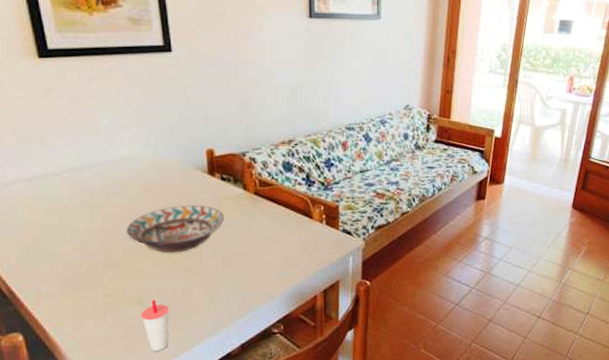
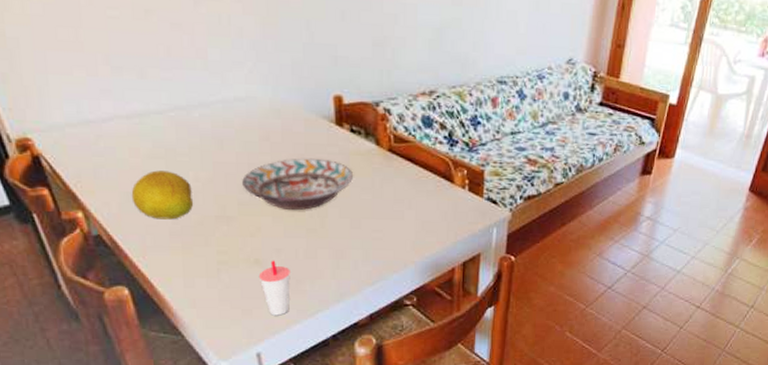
fruit: none [29,225,83,269] -> present [131,170,193,220]

